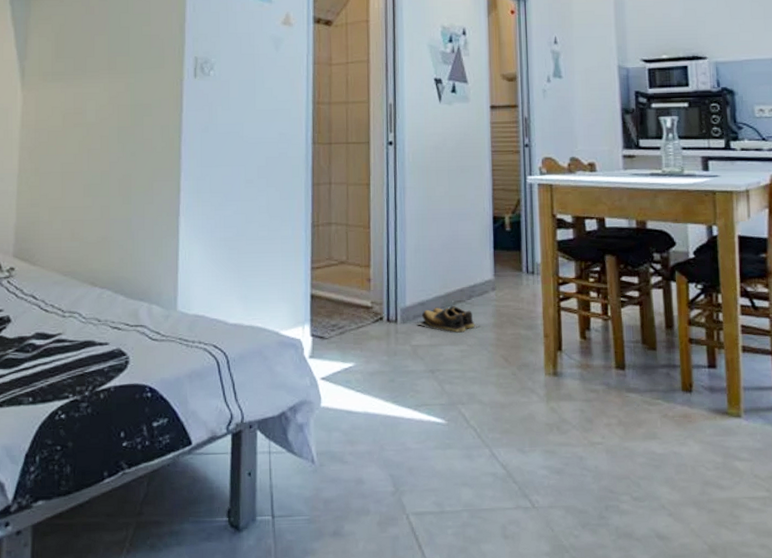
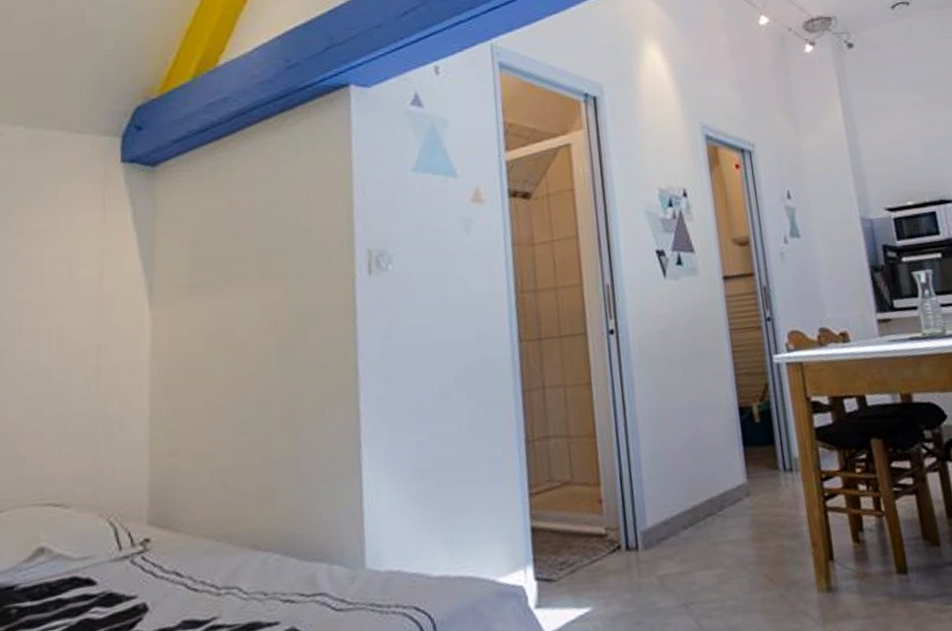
shoes: present [417,305,480,333] -> none [662,520,737,554]

